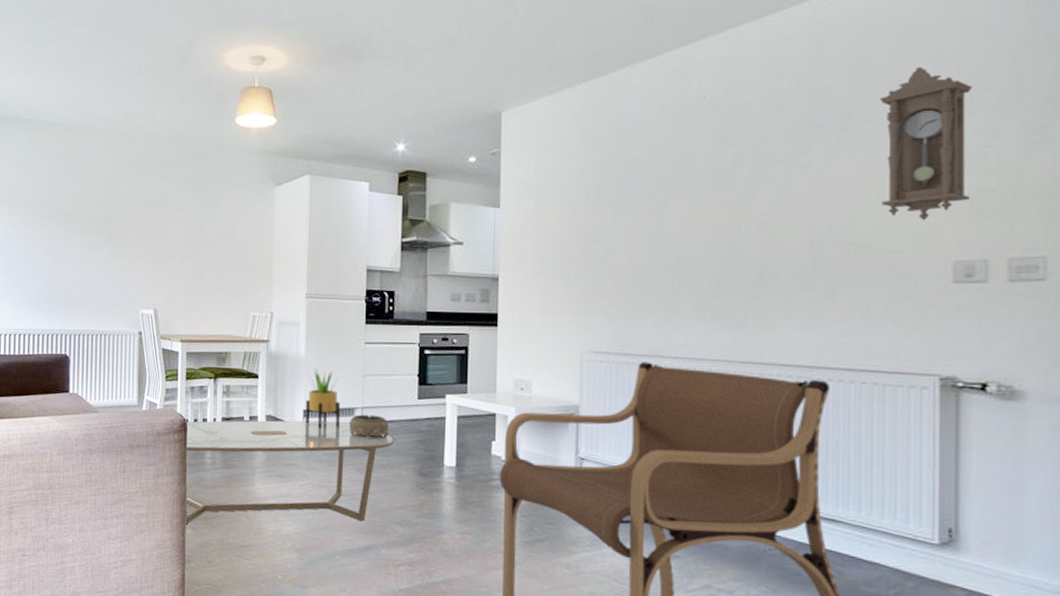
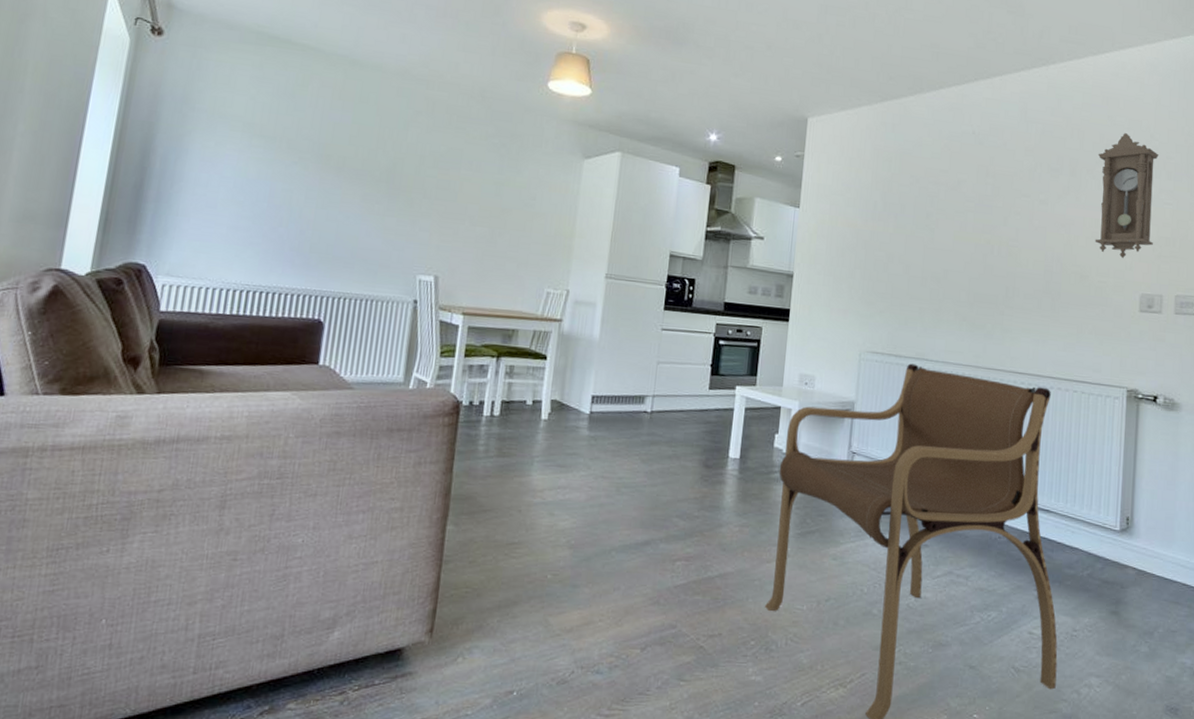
coffee table: present [184,420,396,526] -> none [446,403,685,521]
potted plant: present [306,368,340,429] -> none [593,352,631,417]
decorative bowl: present [349,414,389,439] -> none [638,402,678,429]

